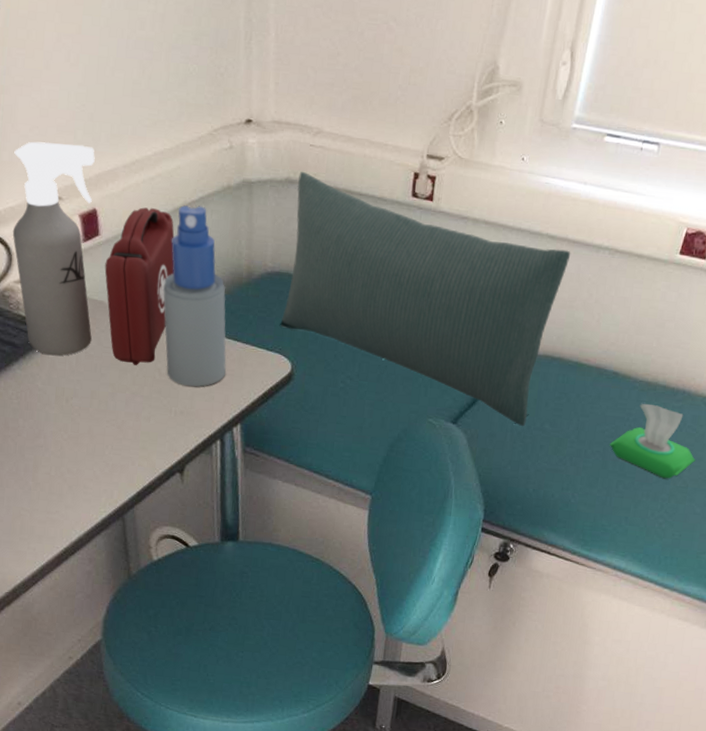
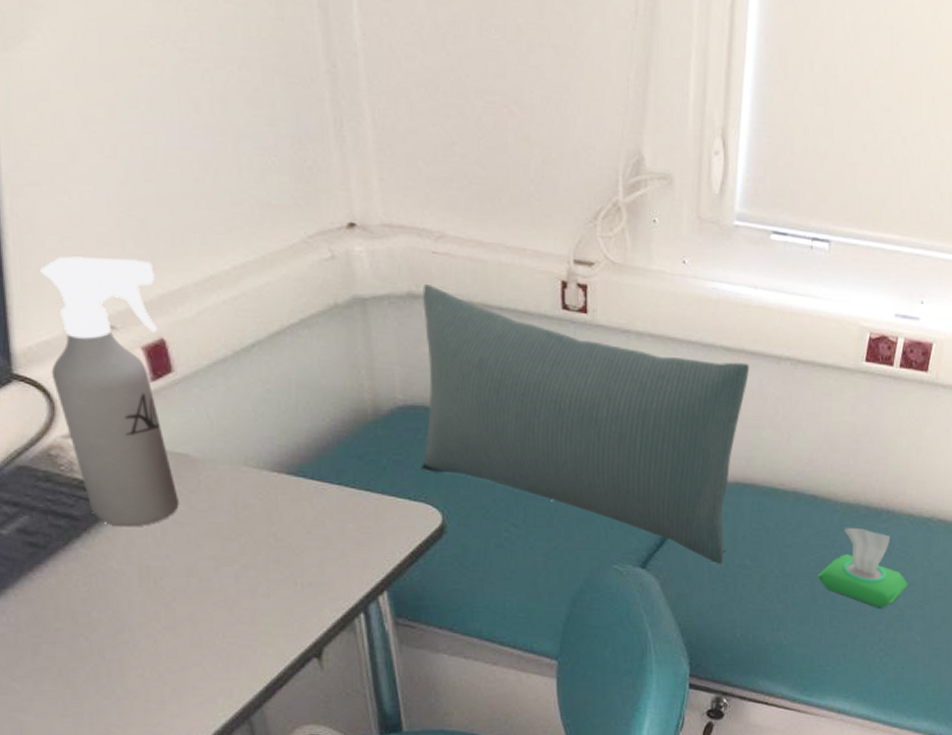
first aid kit: present [104,207,175,365] -> none [185,334,278,531]
spray bottle: present [163,205,227,387] -> none [267,330,361,552]

